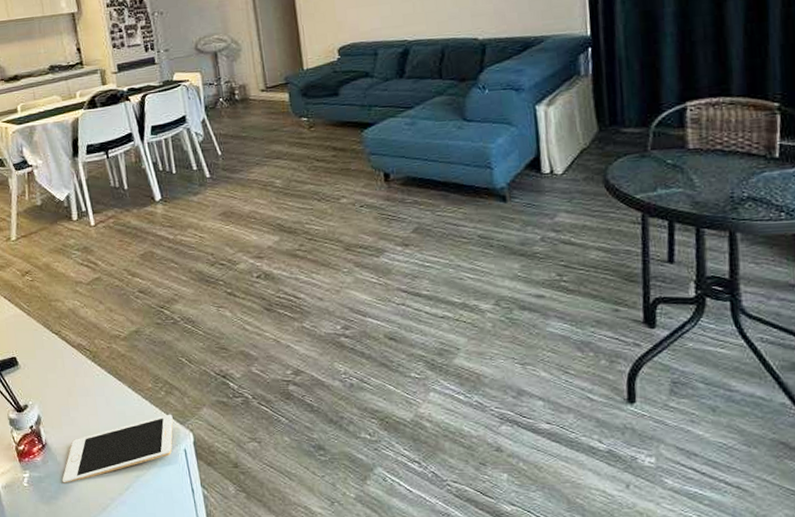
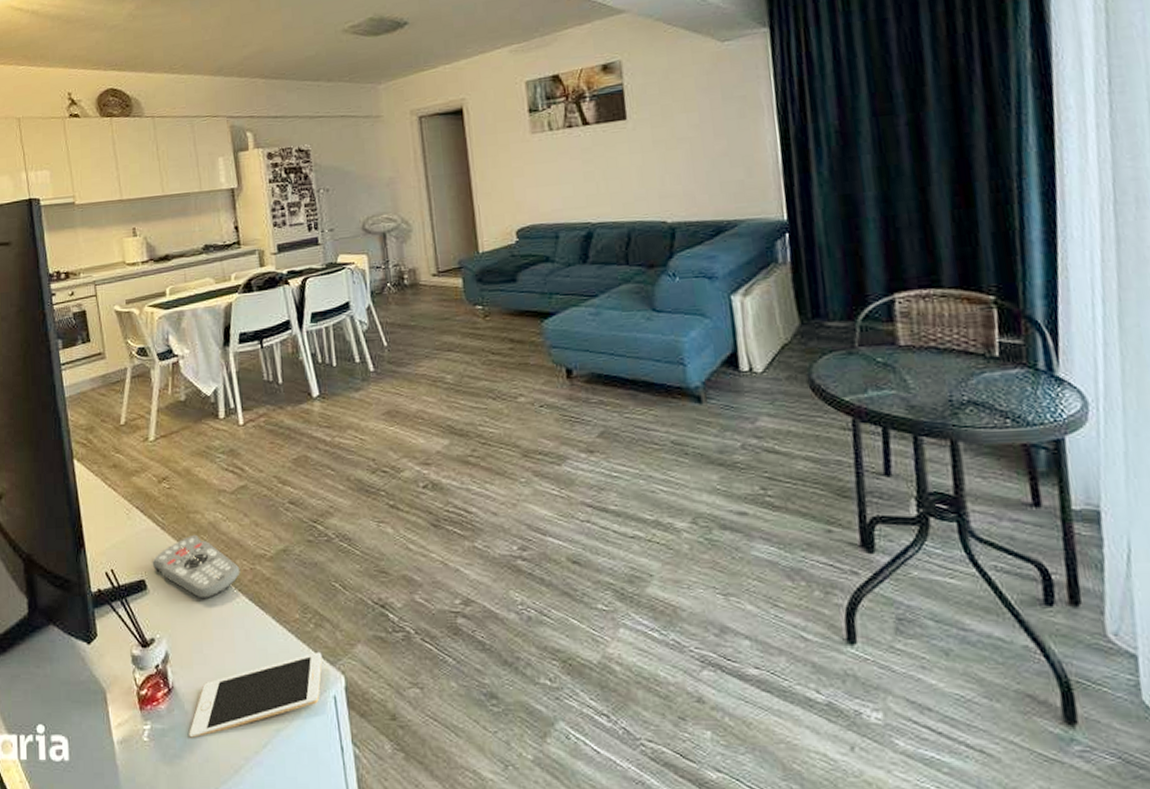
remote control: none [21,319,99,373] -> present [152,534,240,600]

